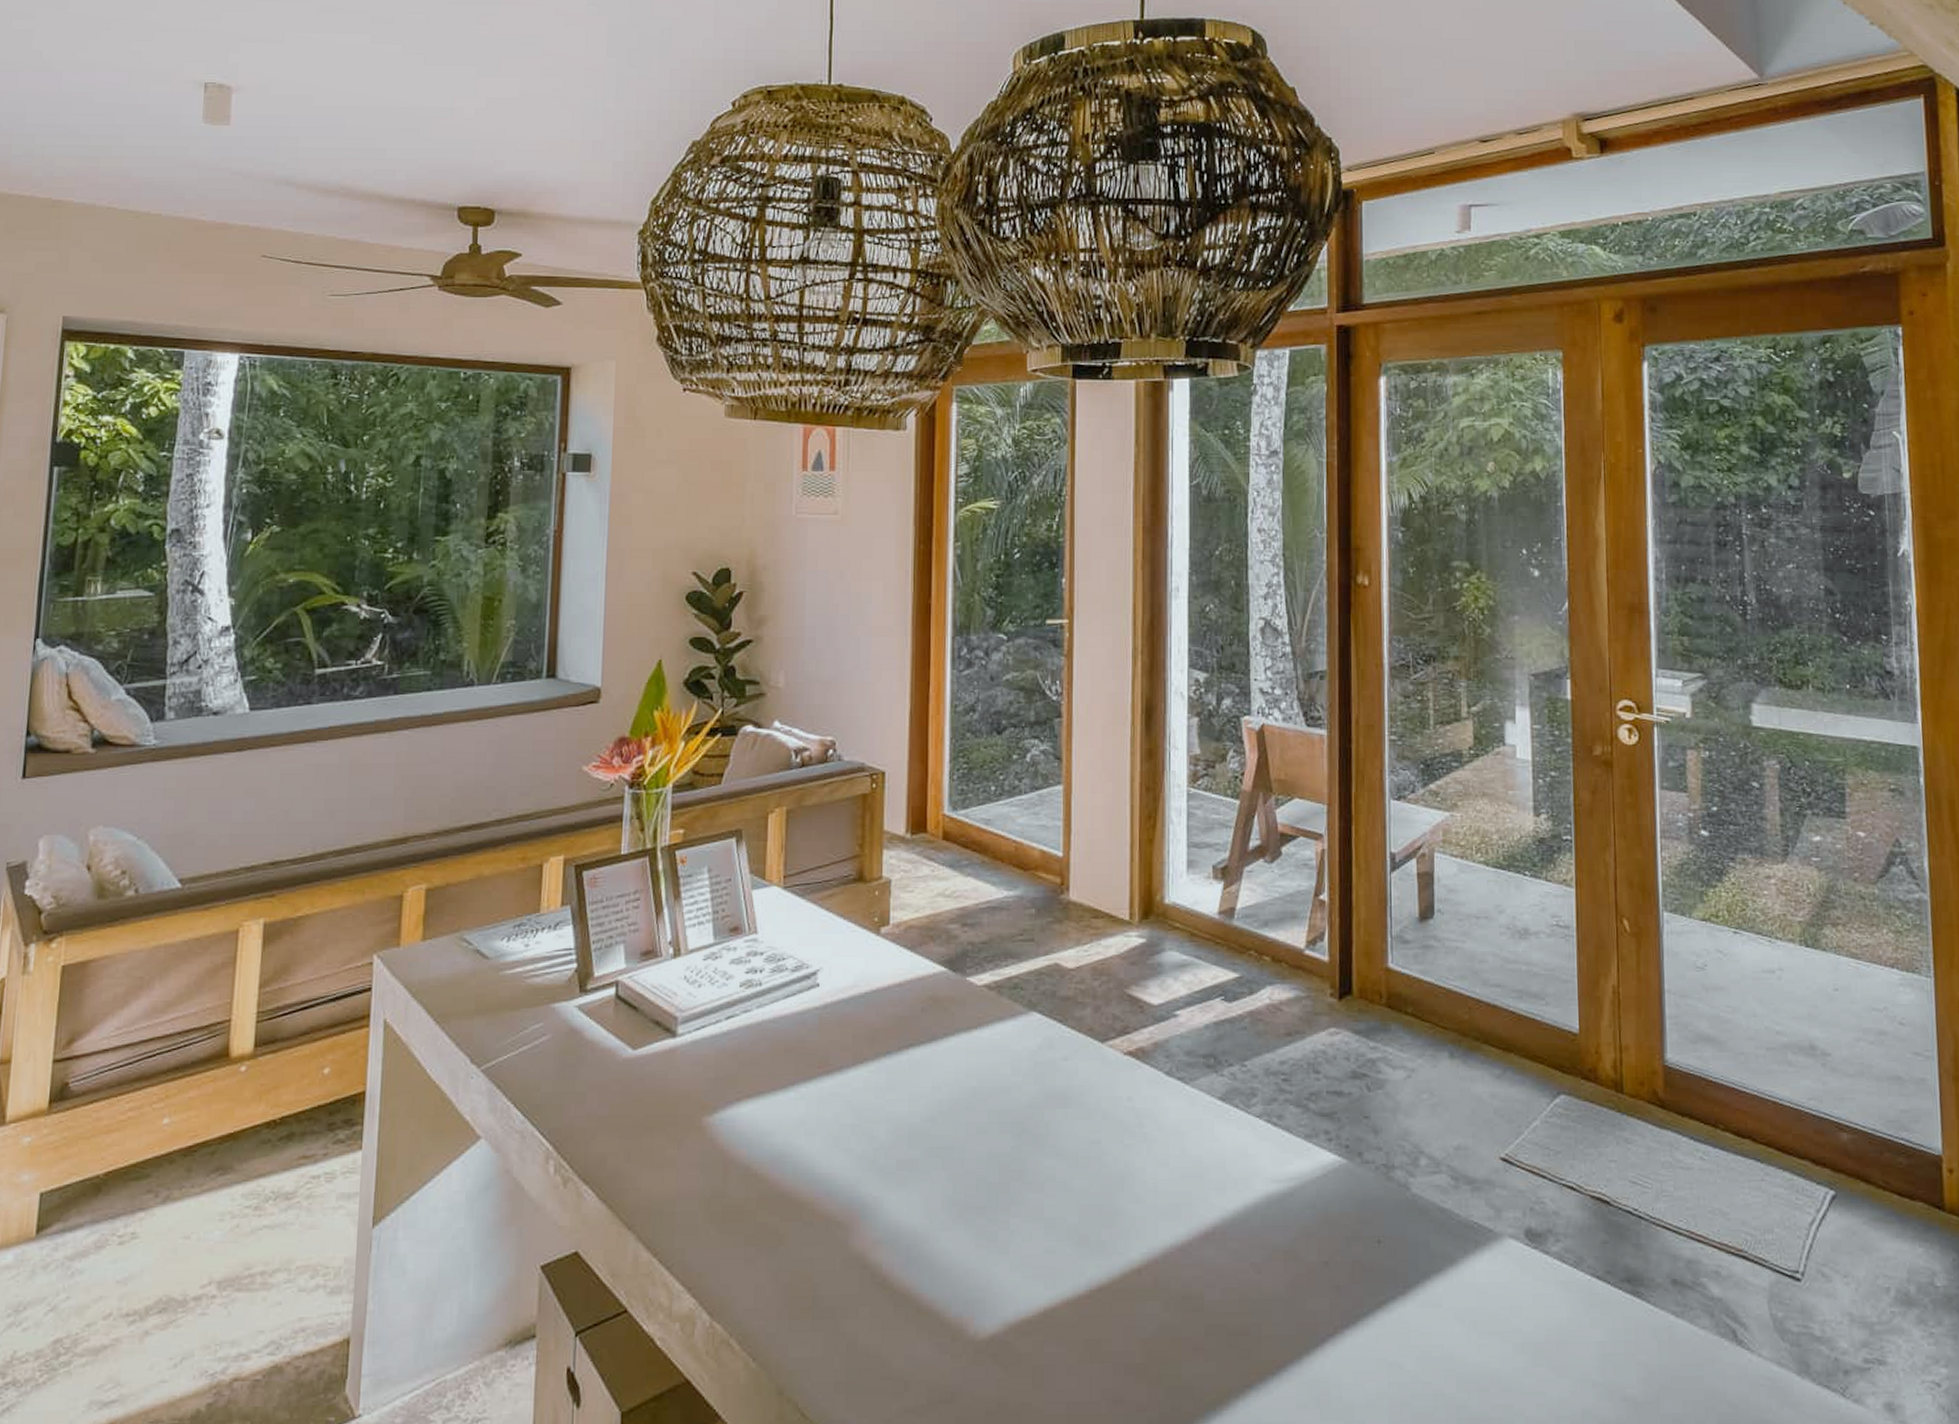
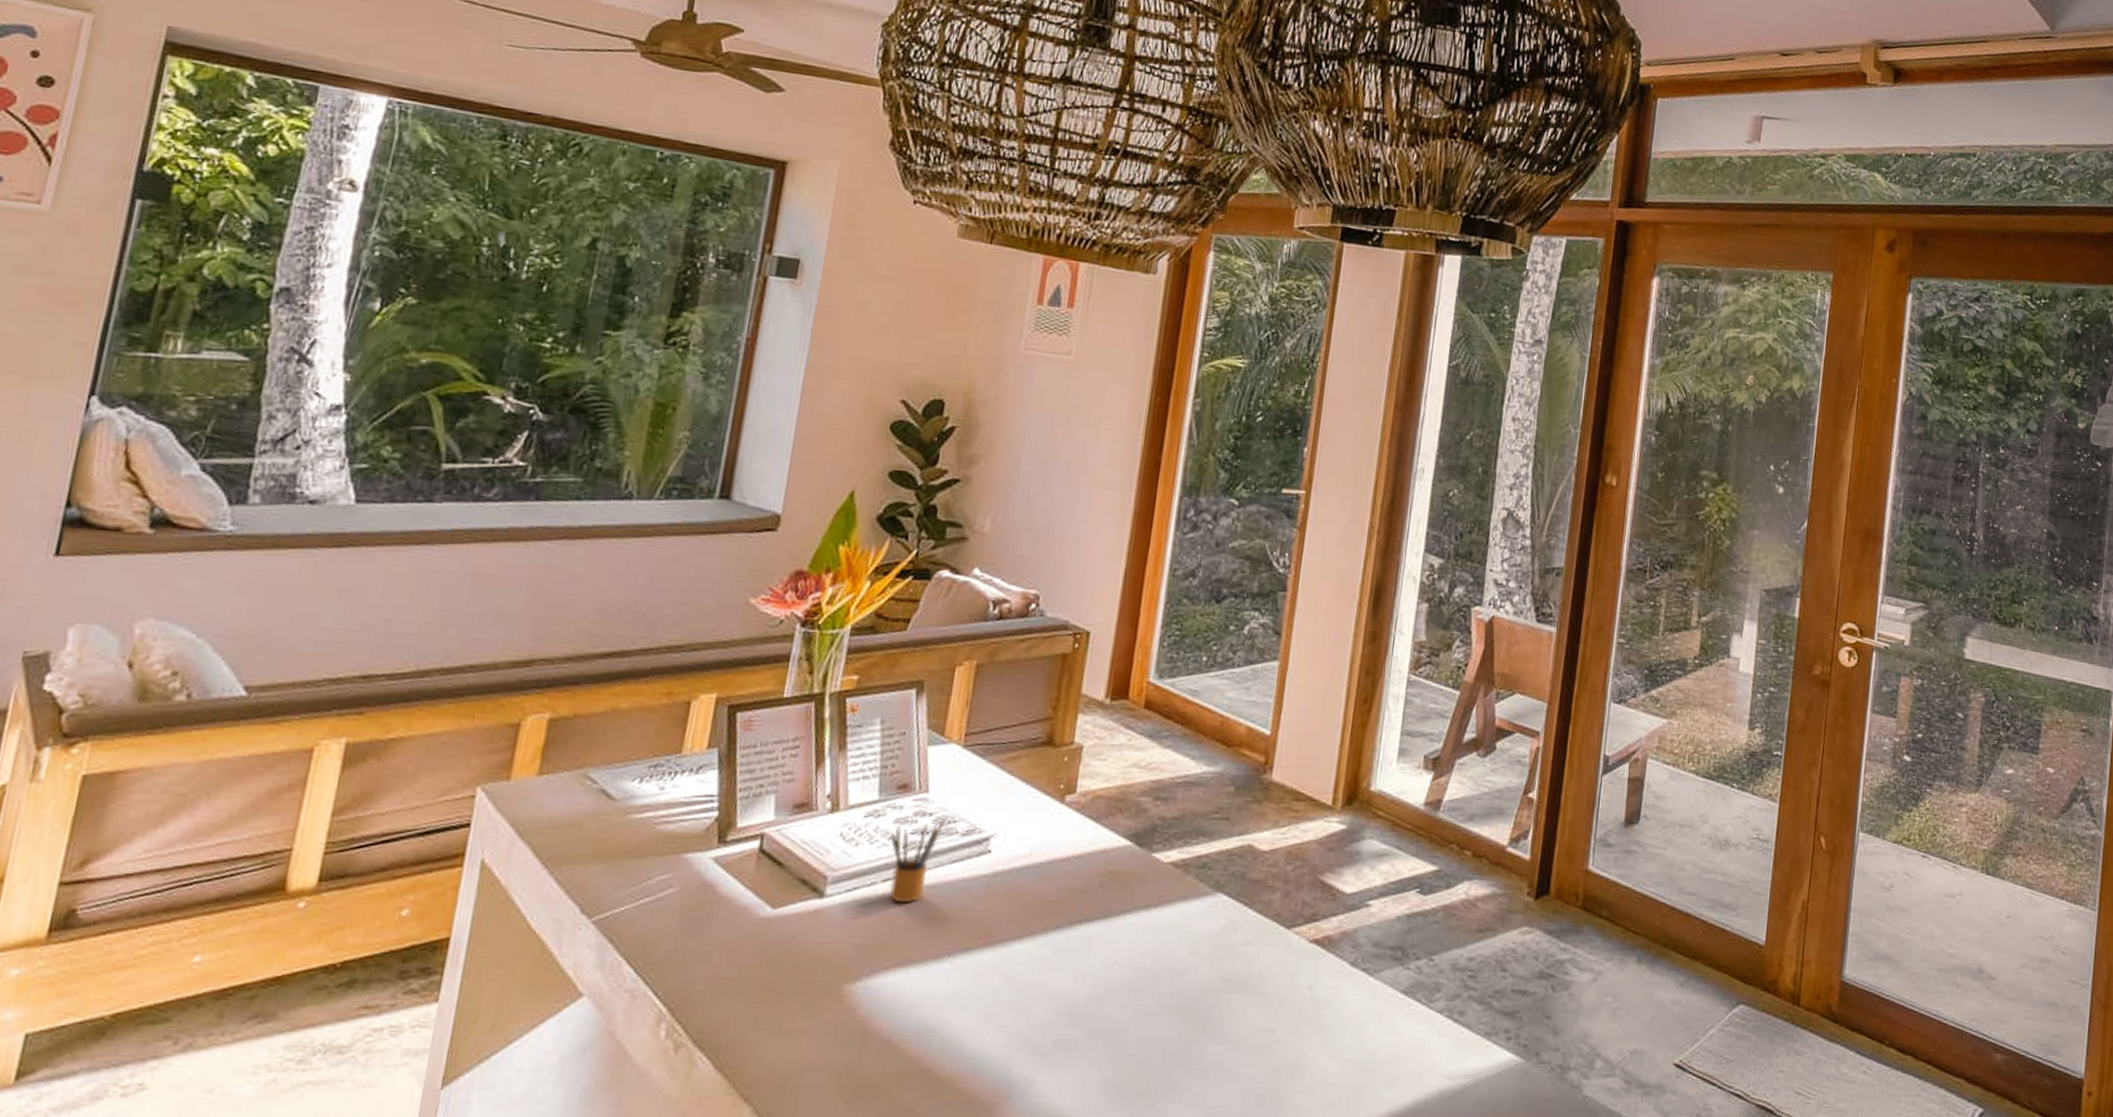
pencil box: none [728,957,775,1038] -> present [890,818,945,903]

